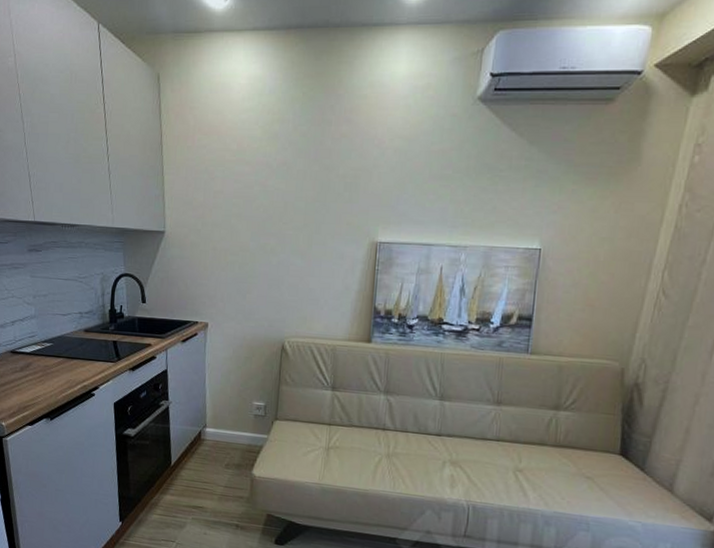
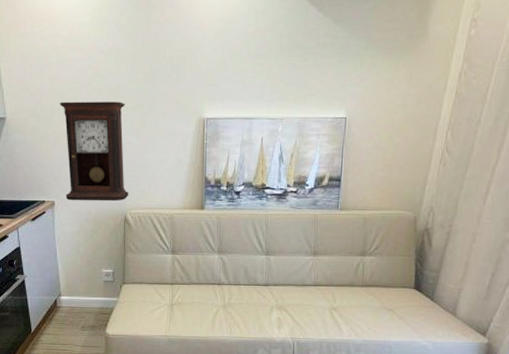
pendulum clock: none [220,217,292,328] -> present [59,101,129,202]

